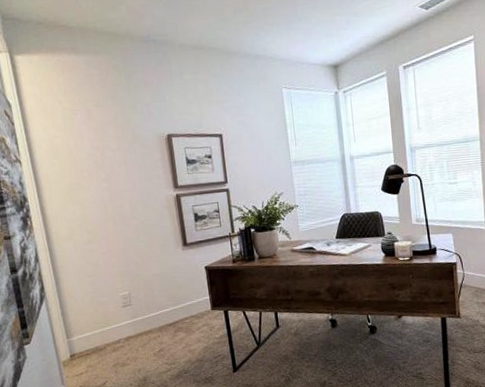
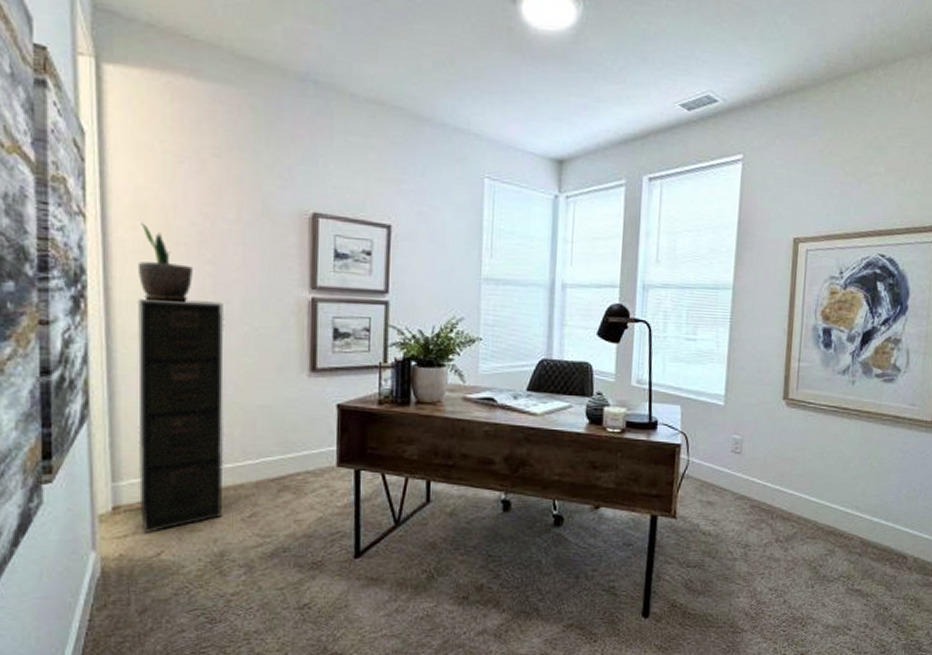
potted plant: none [56,160,96,213] -> present [137,222,193,302]
filing cabinet: none [62,207,141,370] -> present [137,299,225,533]

